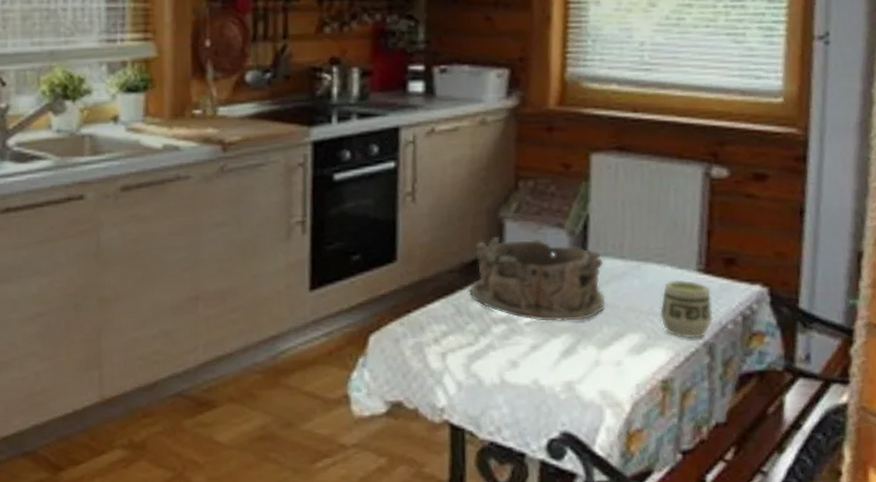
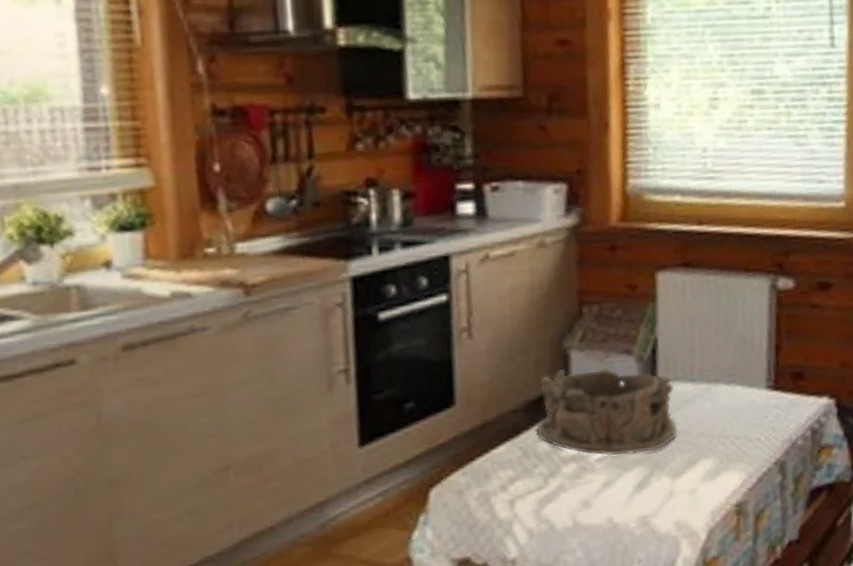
cup: present [659,279,713,339] -> none [731,398,784,459]

